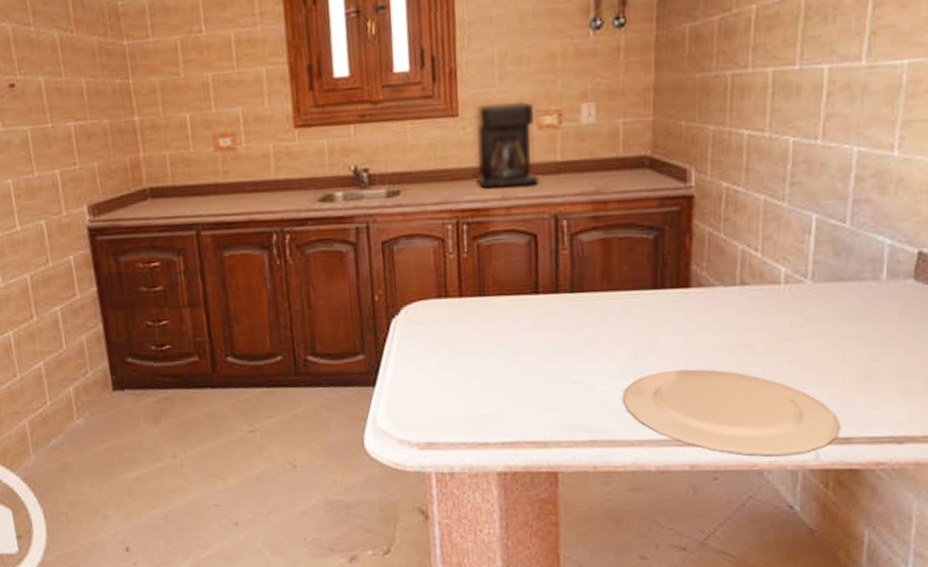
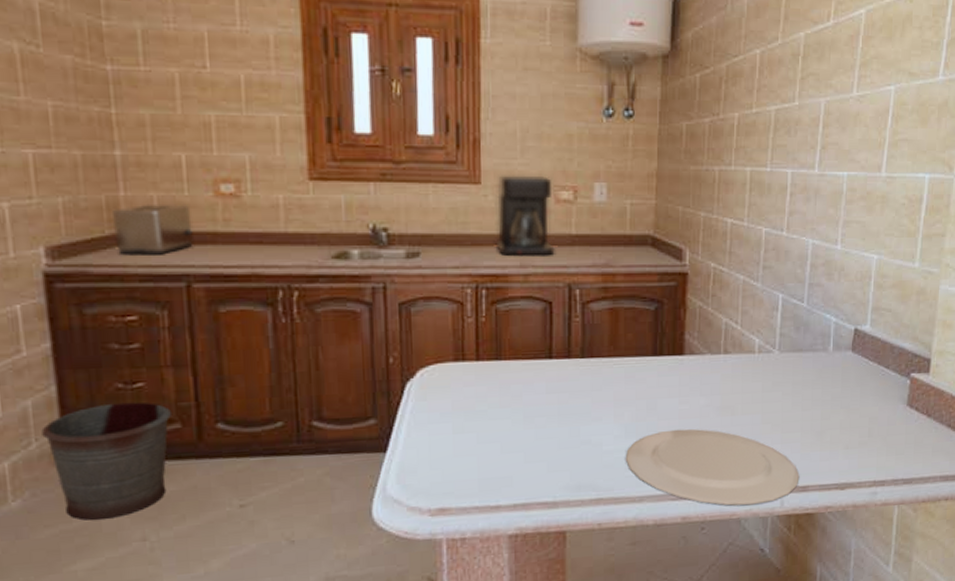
bucket: none [94,337,190,438] -> present [41,402,171,521]
toaster: none [135,160,200,209] -> present [111,204,193,256]

